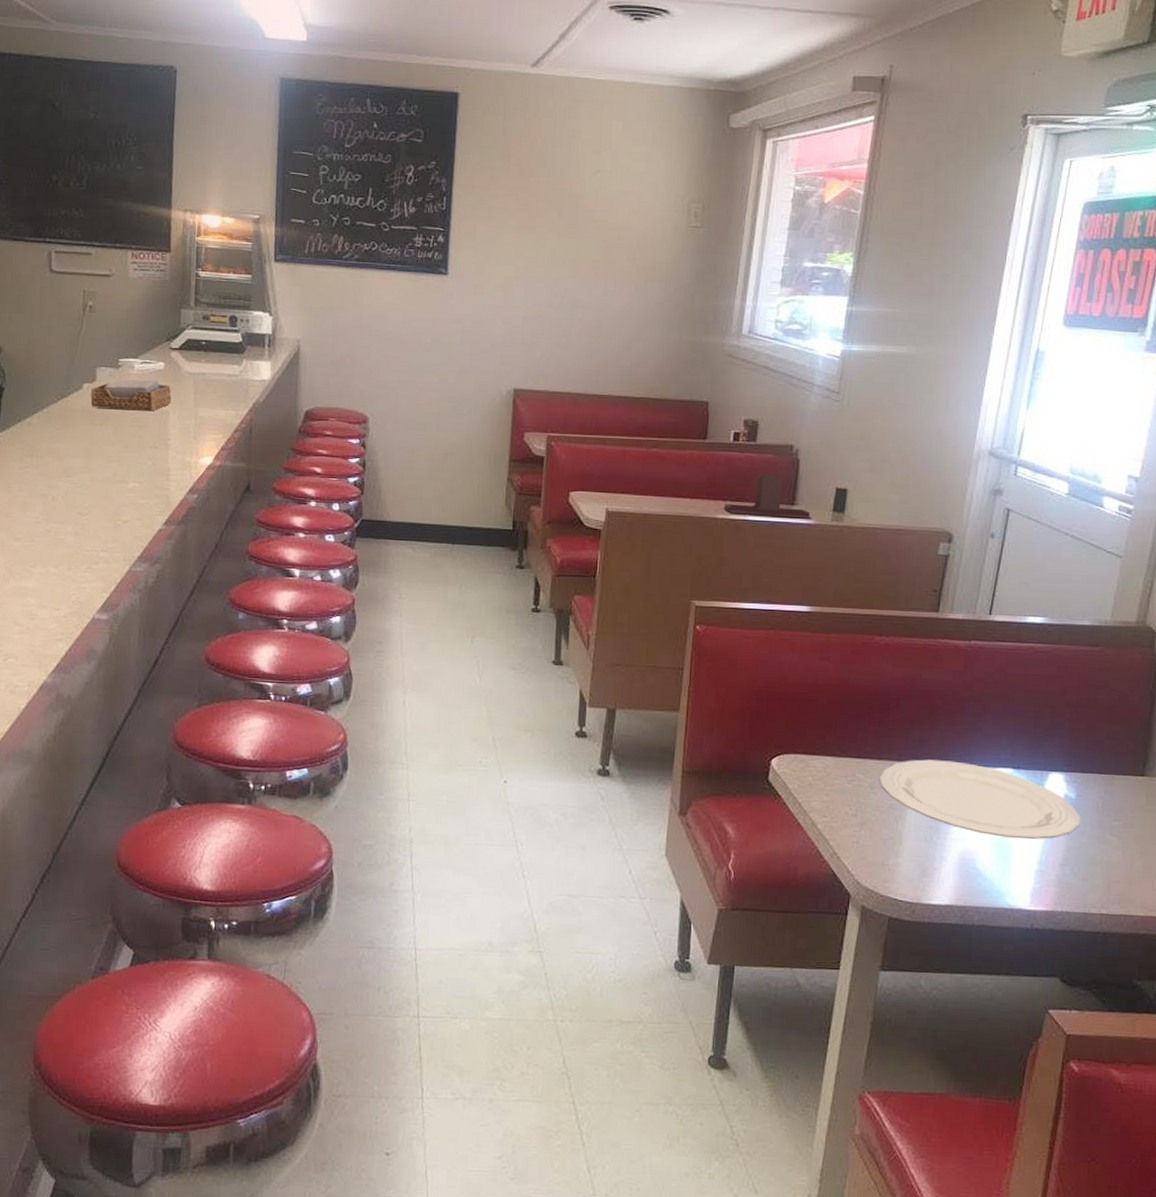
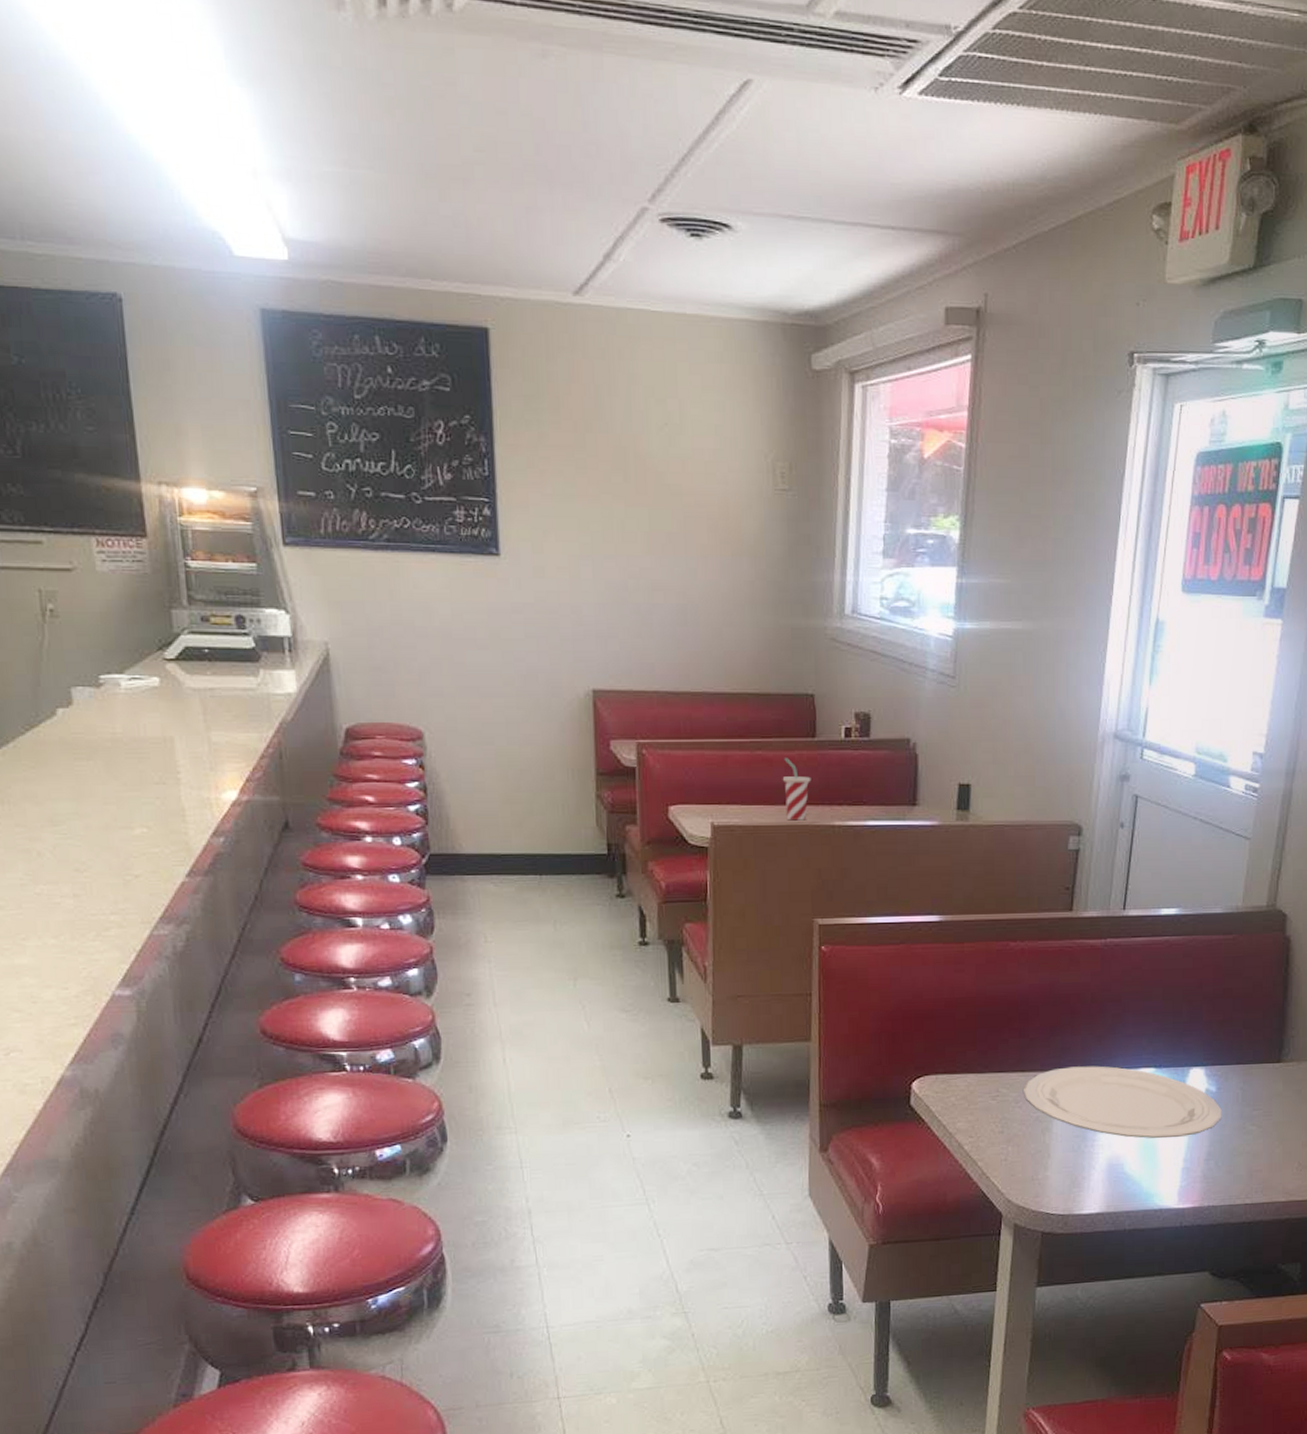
napkin holder: present [90,379,172,411] -> none [68,699,175,739]
beverage cup: none [673,455,700,512] -> present [782,756,811,821]
napkin holder: present [723,474,812,519] -> none [840,773,936,821]

